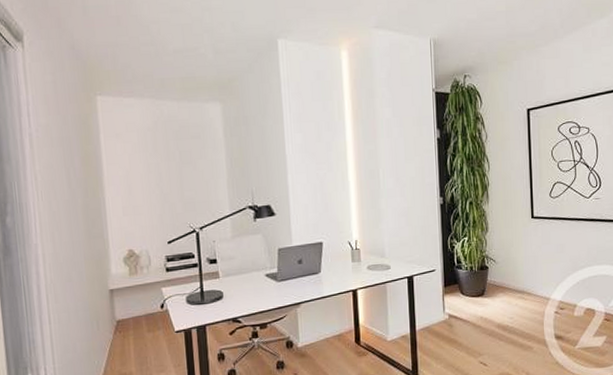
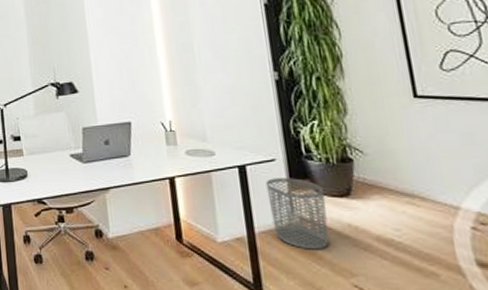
waste bin: none [427,284,468,340] -> present [265,178,329,250]

